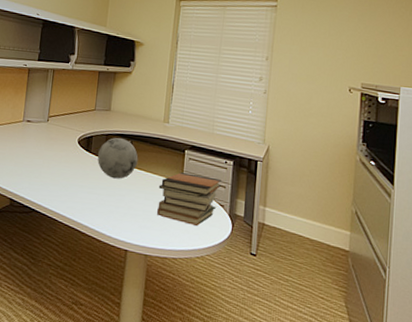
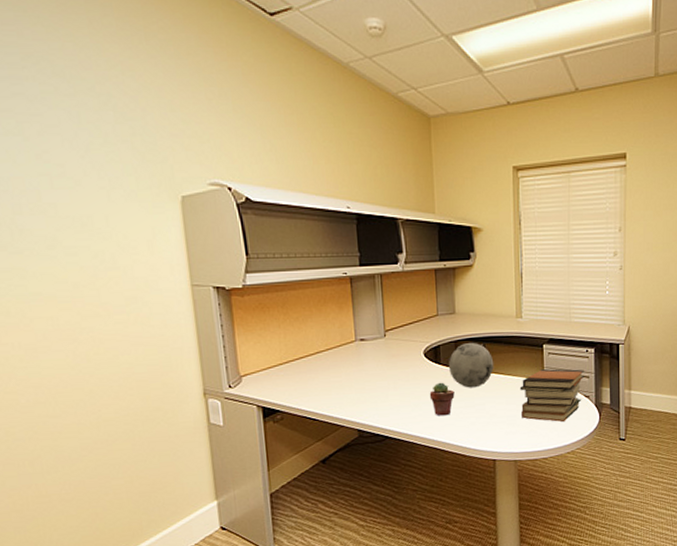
potted succulent: none [76,168,99,200] -> present [429,382,455,416]

